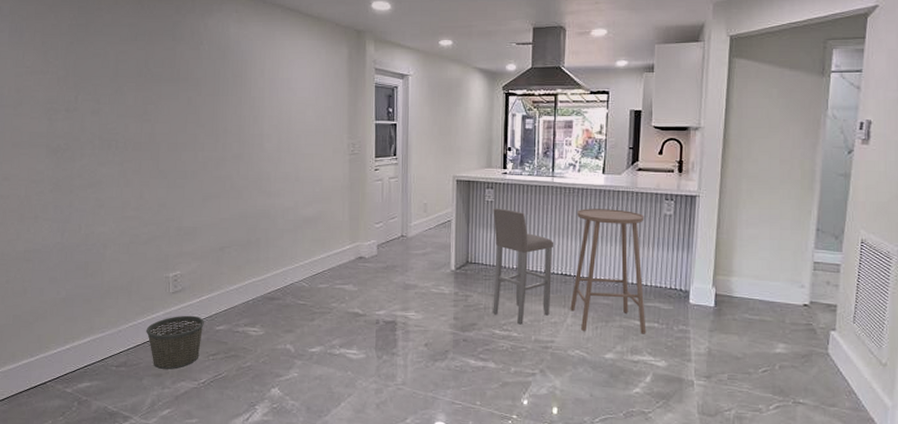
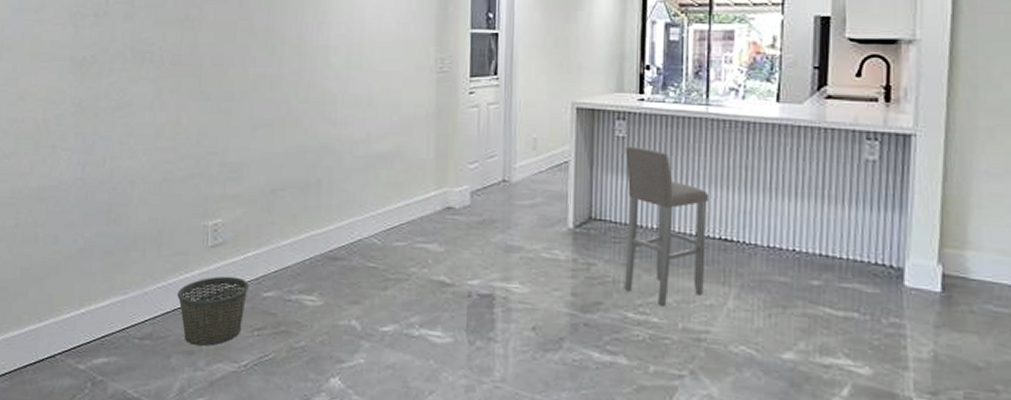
stool: present [570,208,646,334] -> none [732,149,842,328]

